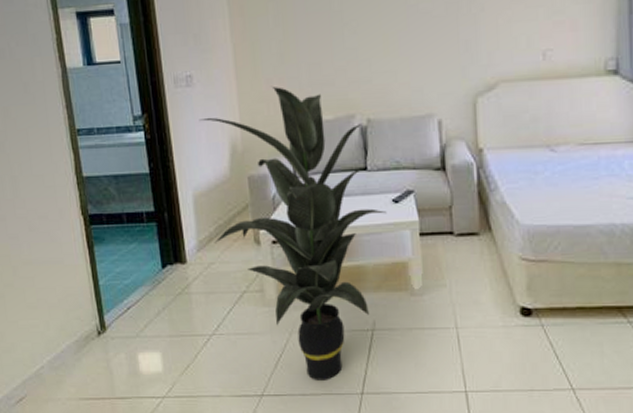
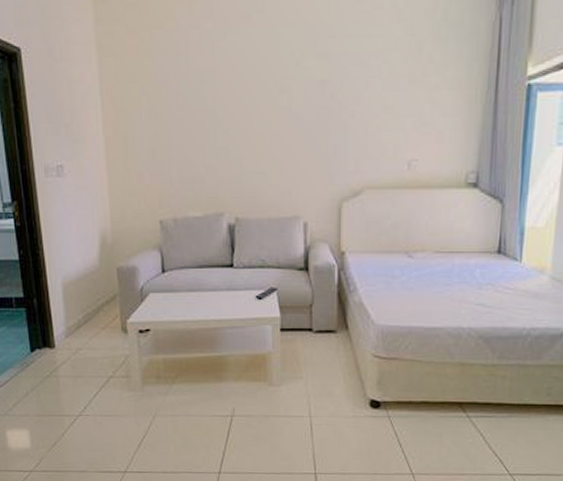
indoor plant: present [199,87,387,380] -> none [69,182,250,460]

